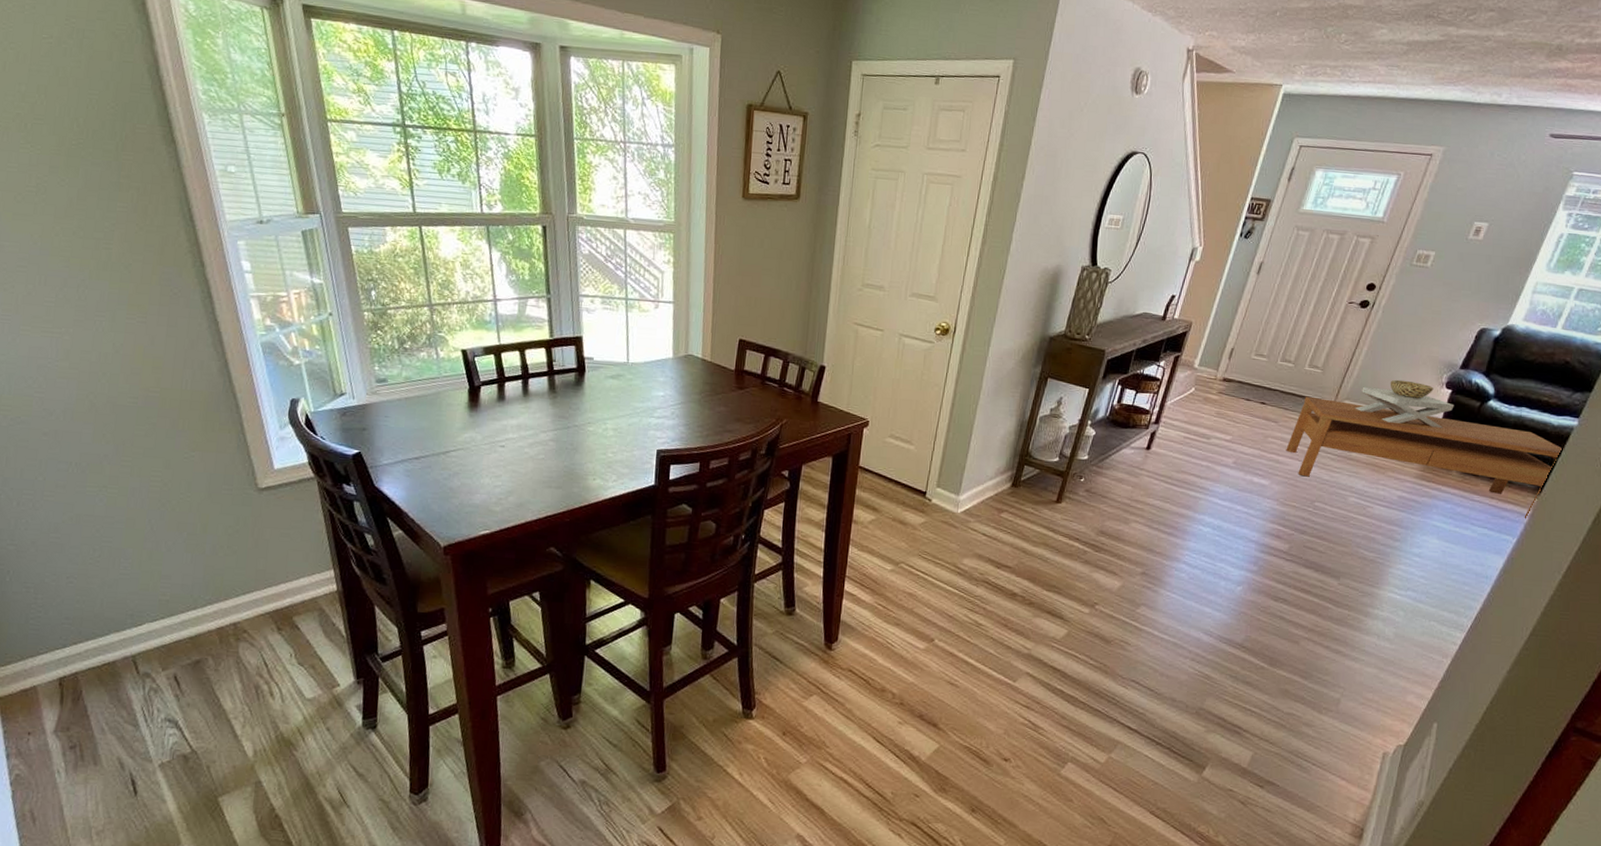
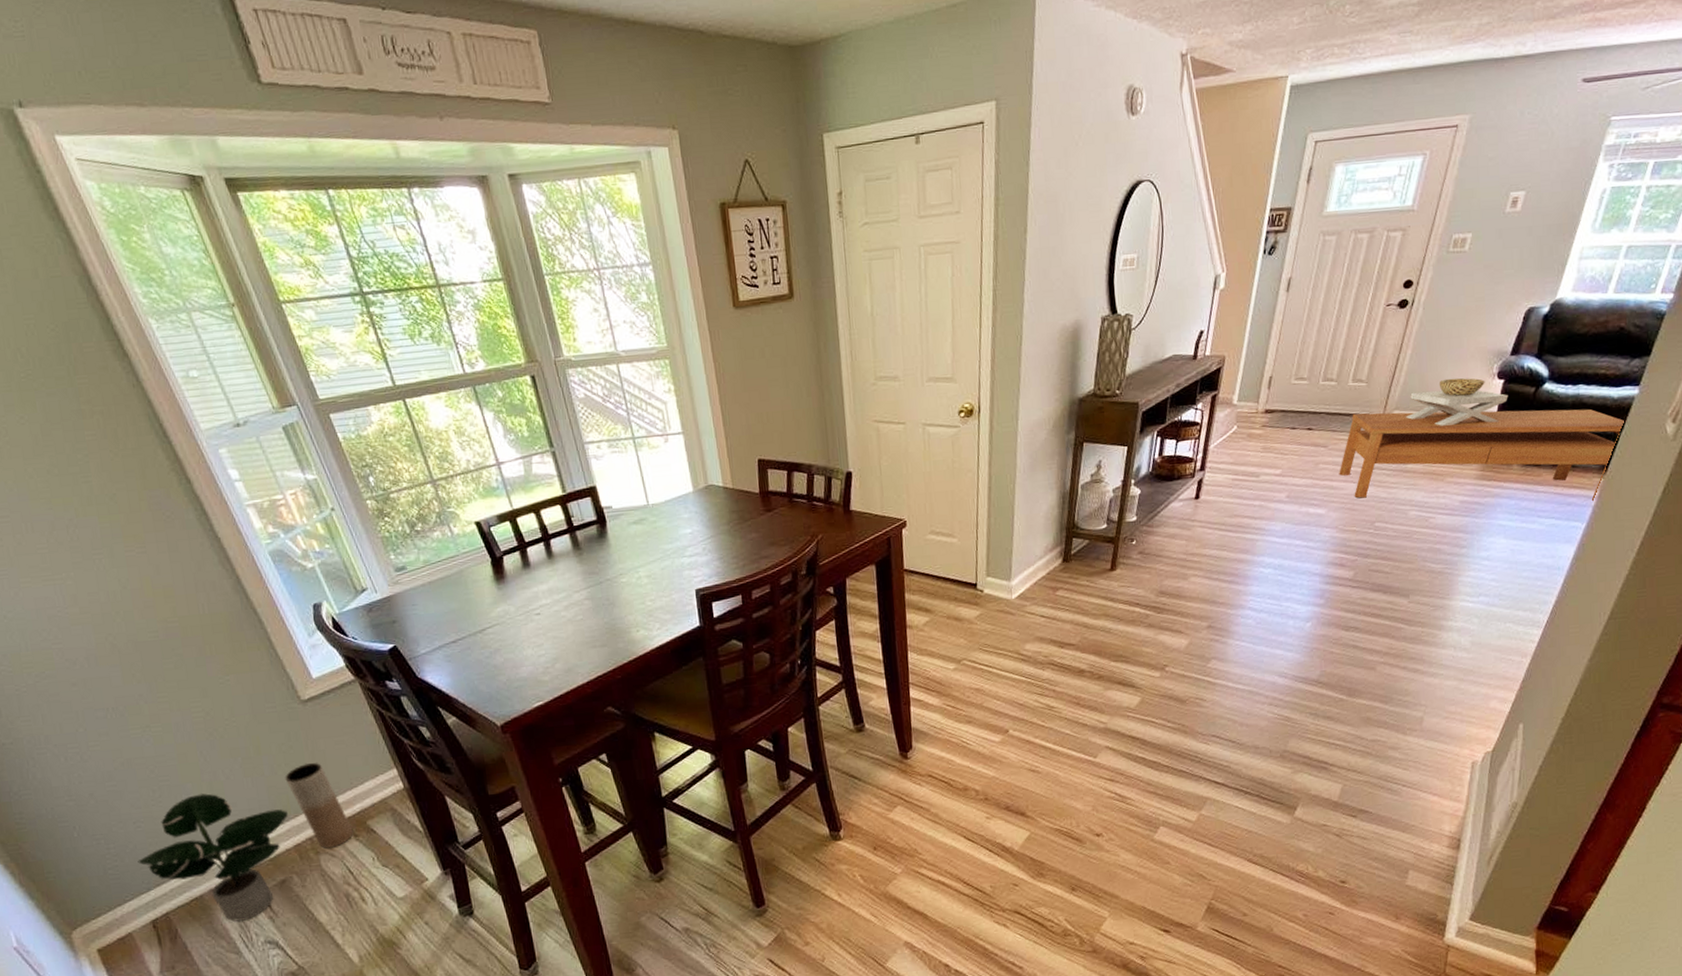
potted plant: none [61,561,219,694] -> present [137,793,289,922]
vase: none [224,549,278,637] -> present [285,762,354,849]

